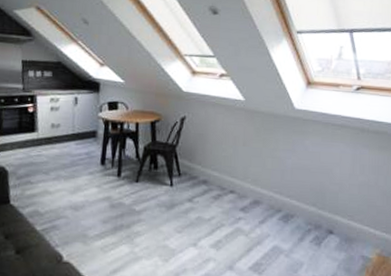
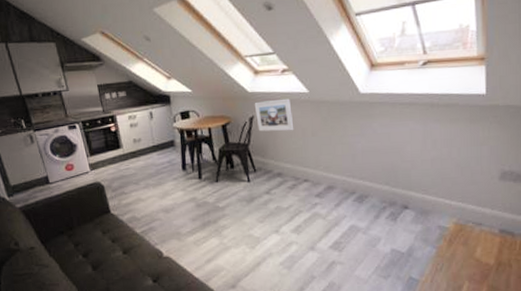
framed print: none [187,102,226,138] -> present [254,98,294,132]

